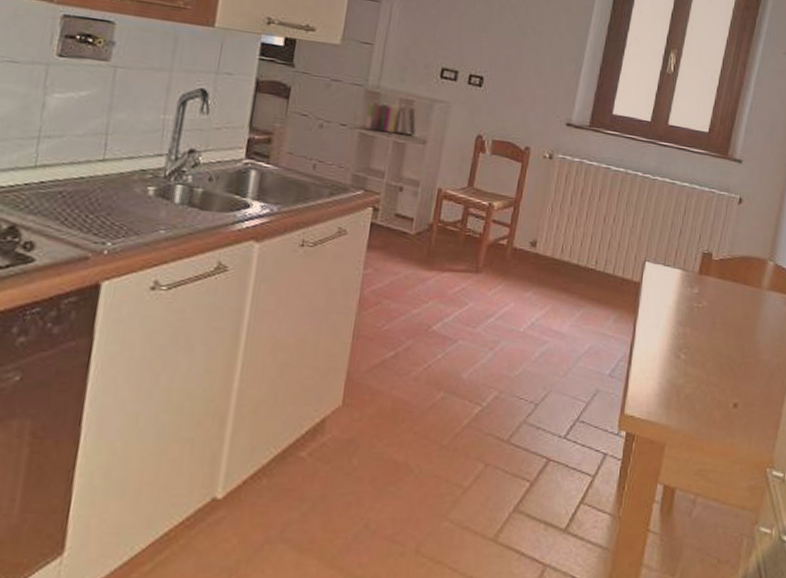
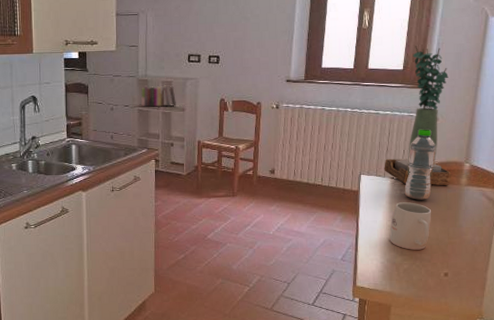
mug: none [672,303,726,370] -> present [389,202,432,250]
napkin holder: none [674,244,752,288] -> present [384,159,451,186]
water bottle: none [695,210,738,303] -> present [404,129,436,200]
vase: none [701,105,759,275] -> present [407,46,448,178]

